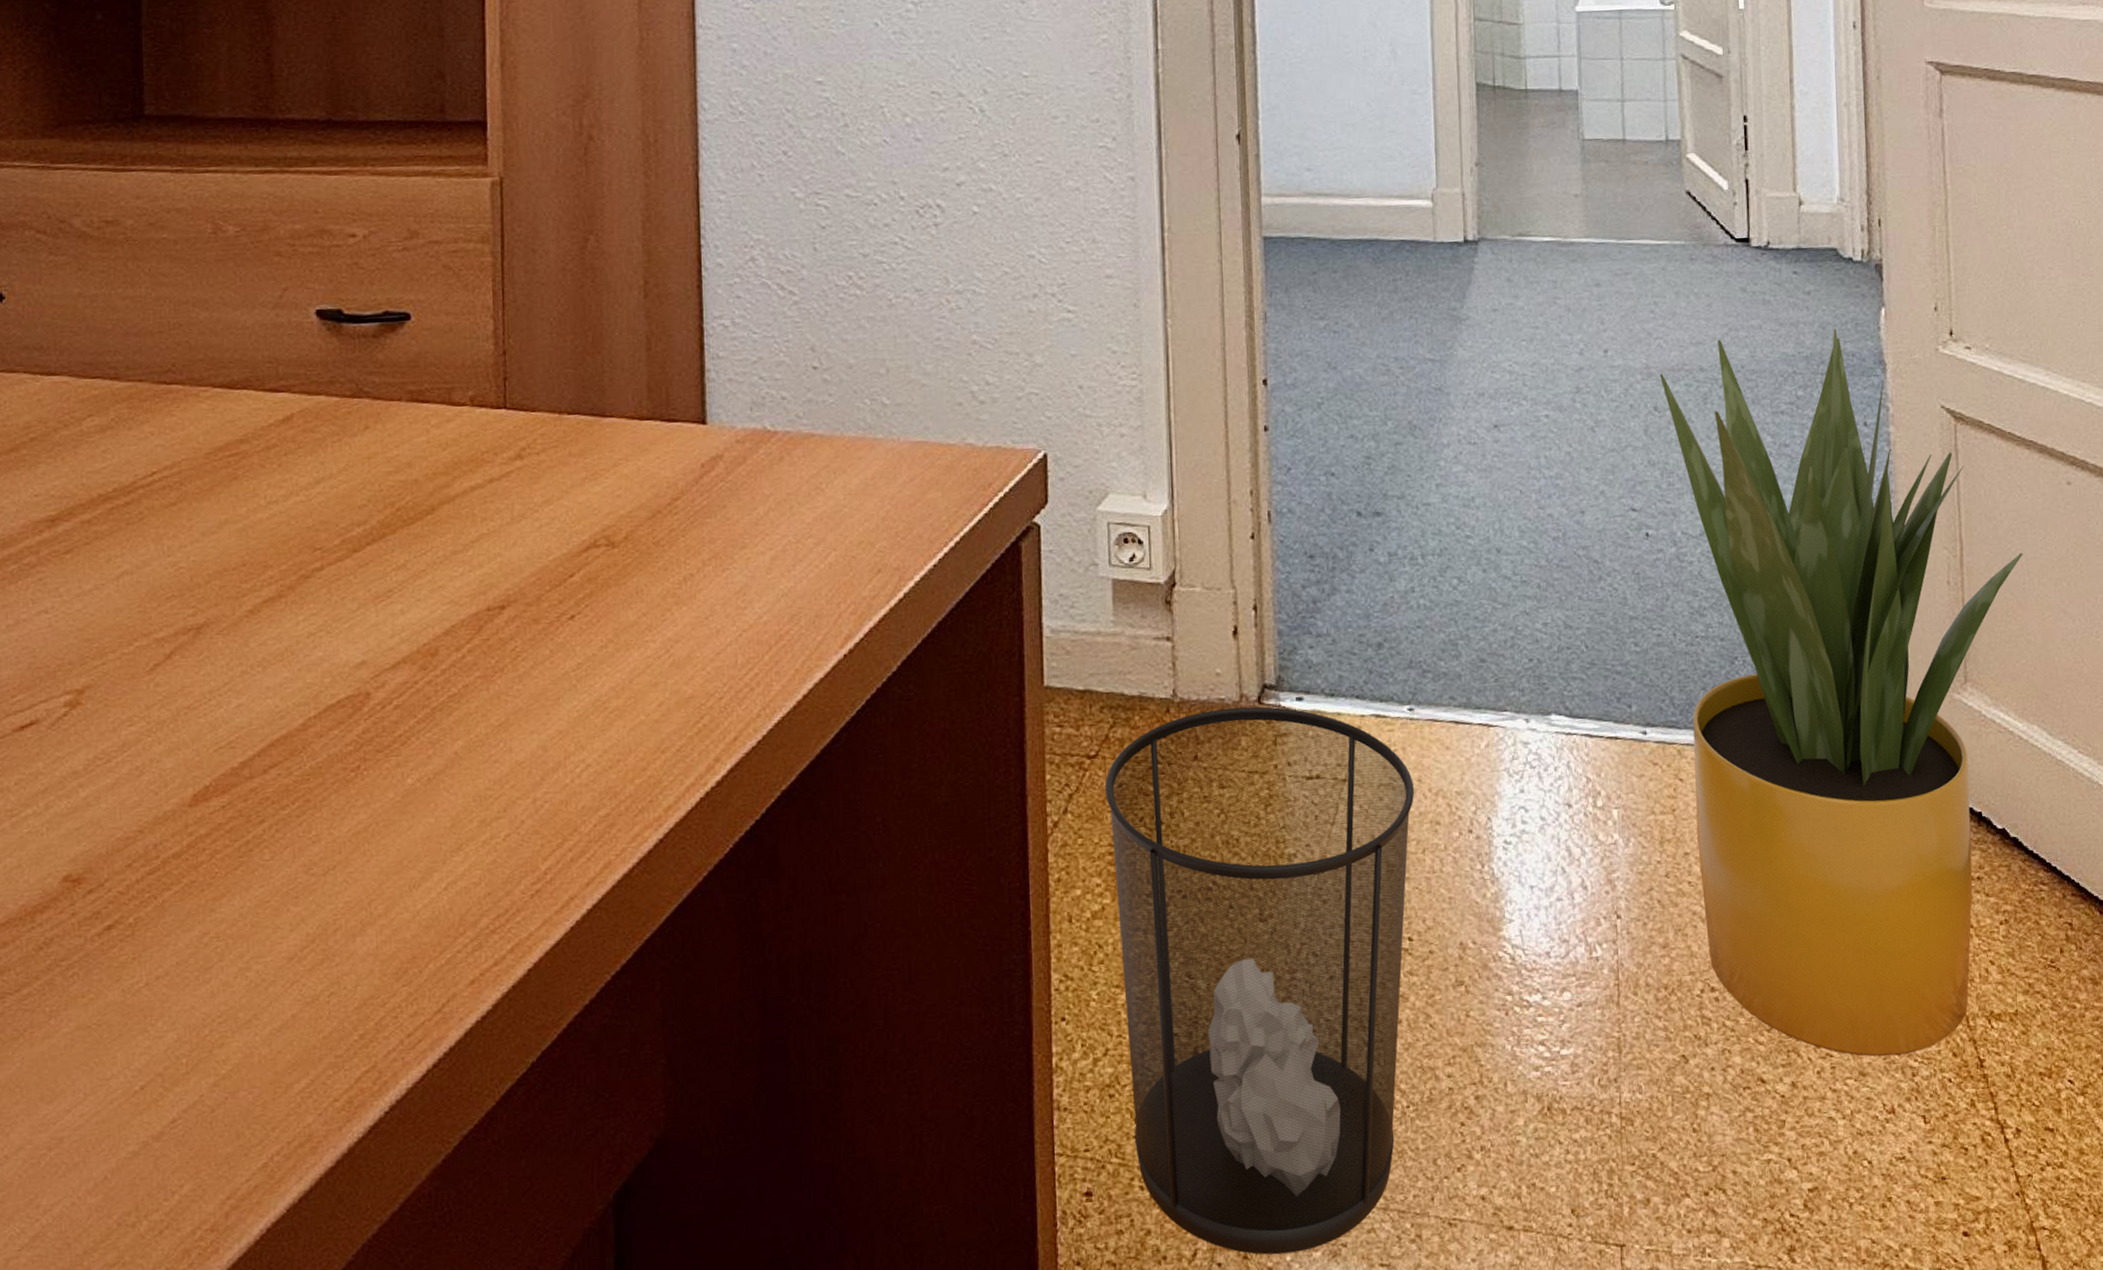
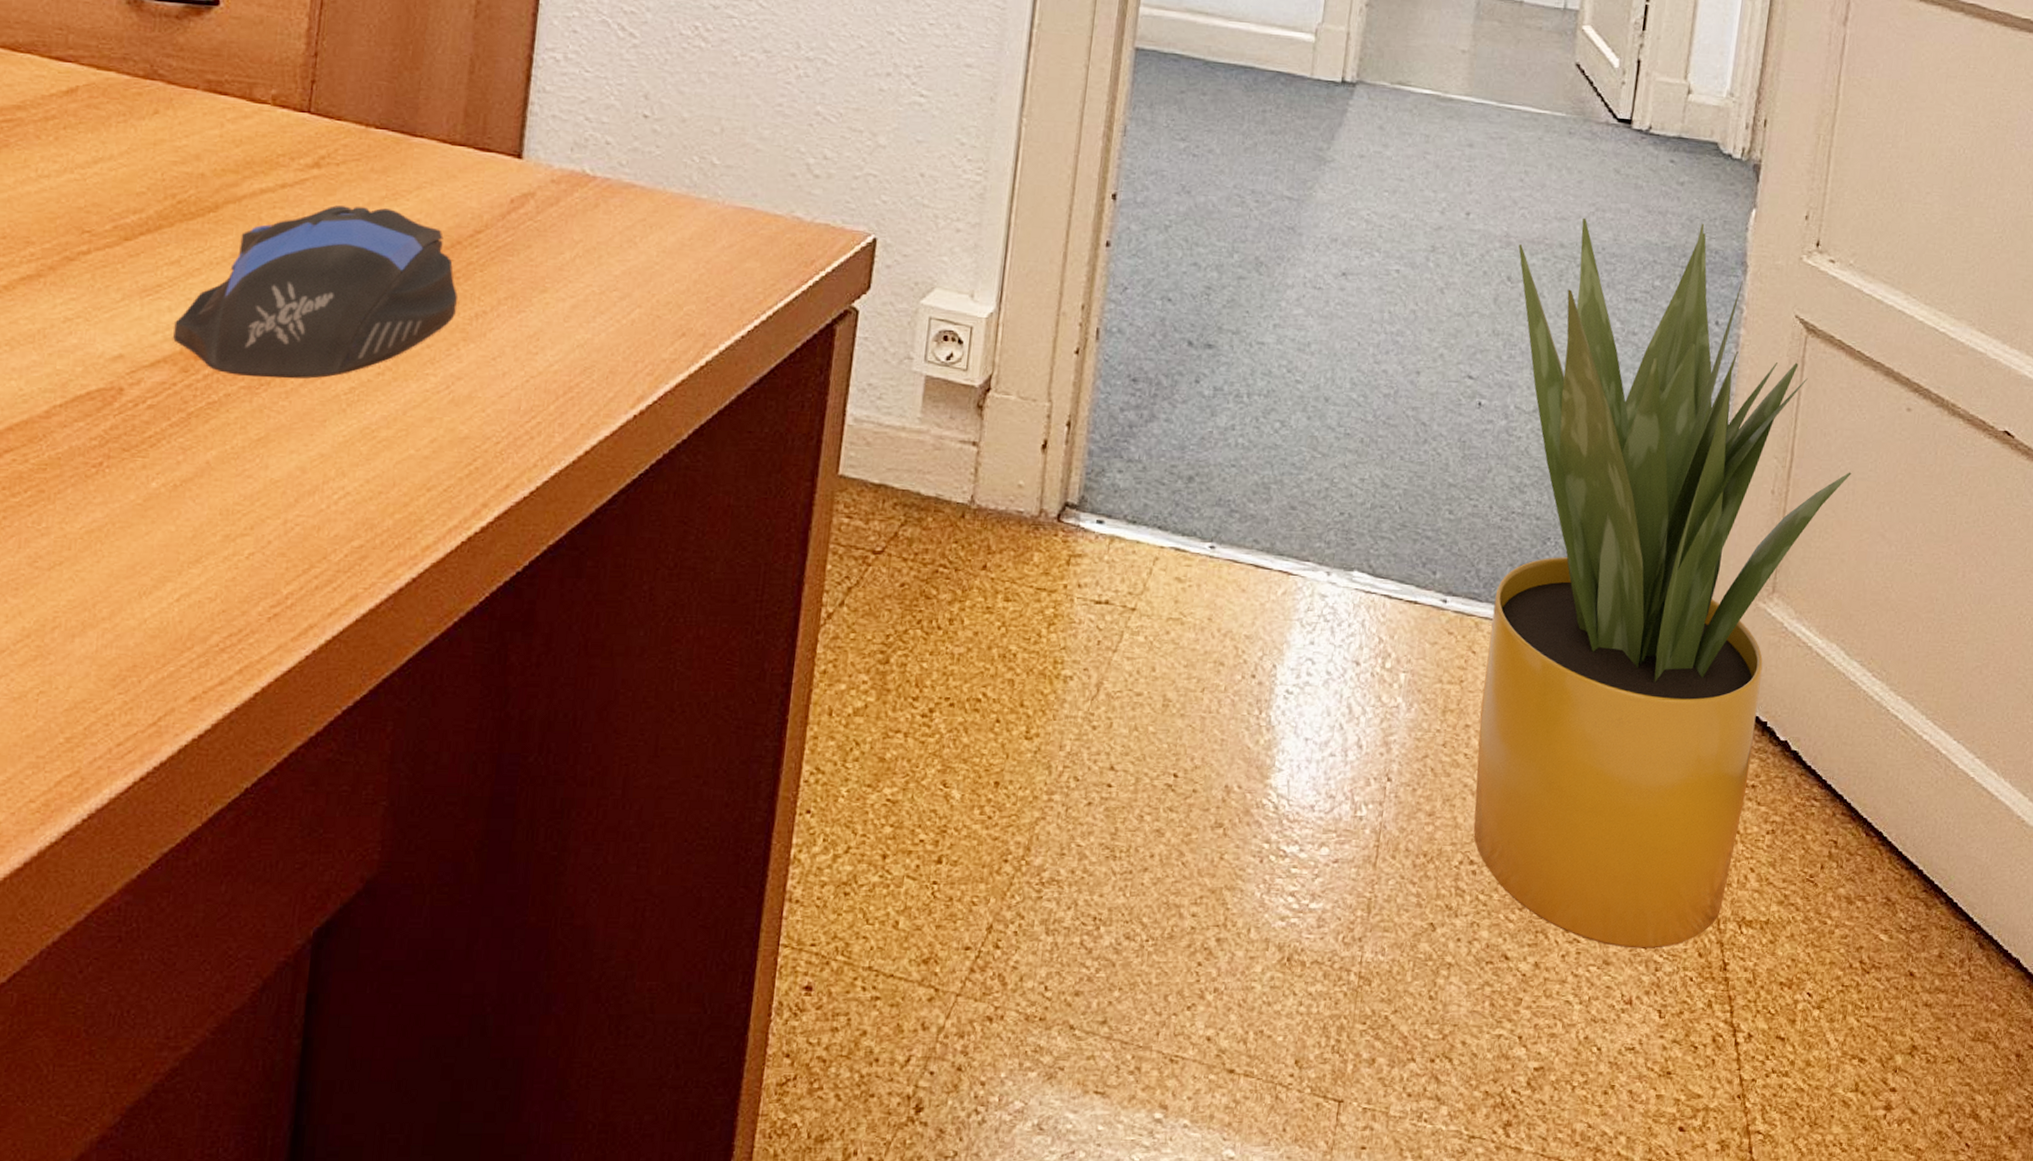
computer mouse: none [409,489,665,666] -> present [173,205,458,379]
waste bin: present [1104,706,1414,1255] -> none [863,521,1204,1070]

